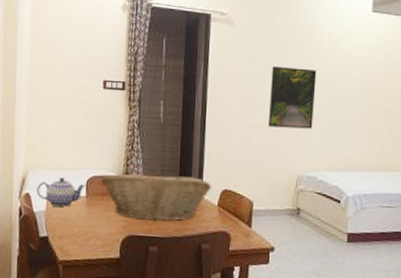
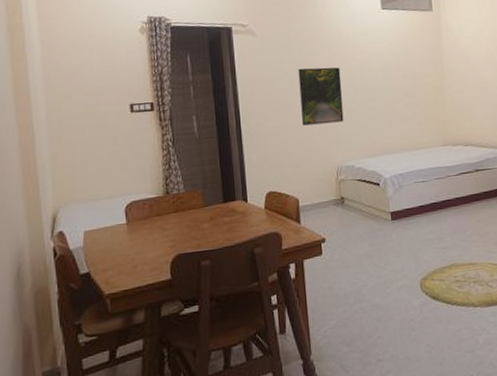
teapot: present [36,177,86,207] -> none [70,208,125,240]
fruit basket: present [101,174,212,221] -> none [140,185,256,237]

